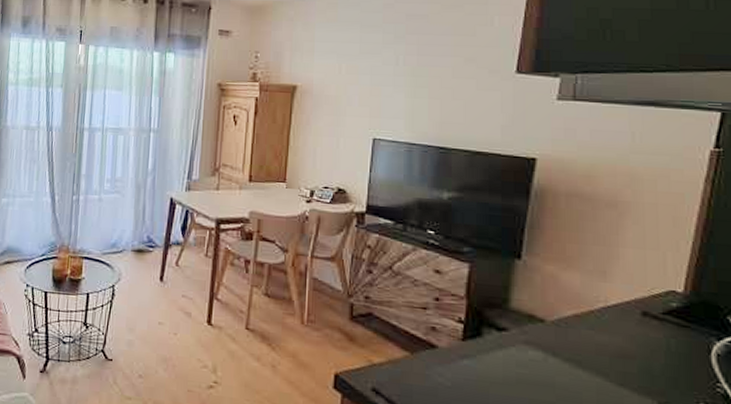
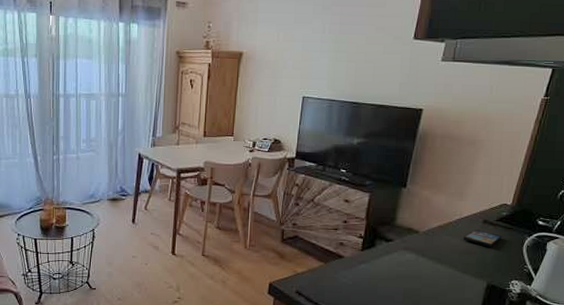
smartphone: none [613,324,674,351] -> present [463,229,502,247]

